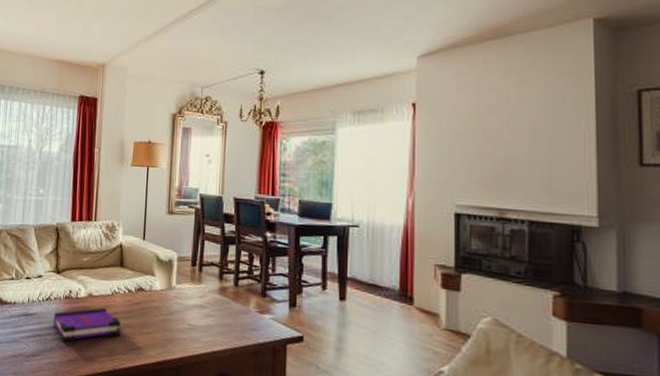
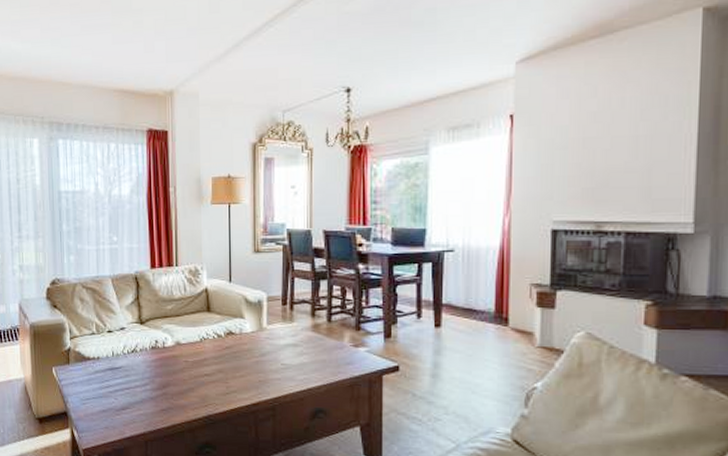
board game: present [53,307,121,343] -> none [140,354,212,394]

